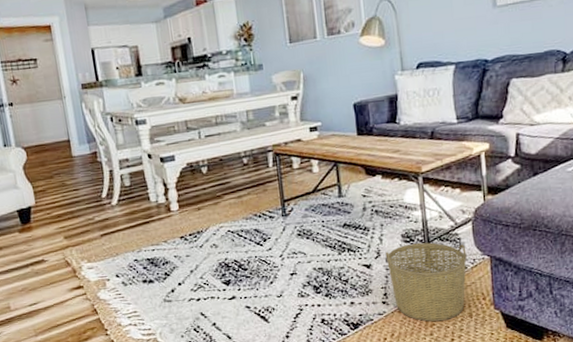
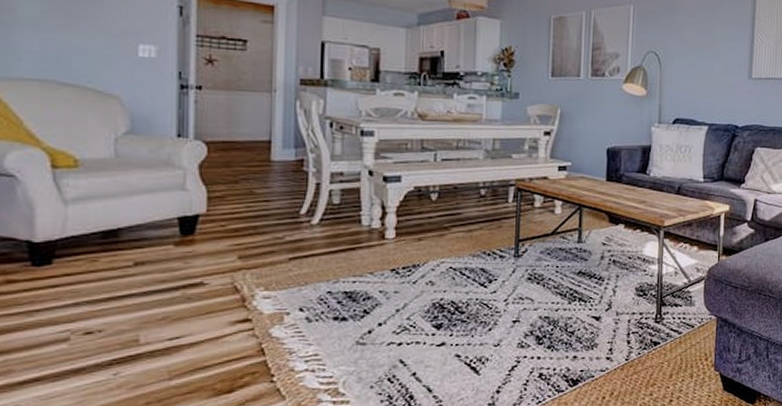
basket: present [385,242,467,322] -> none [616,298,696,382]

